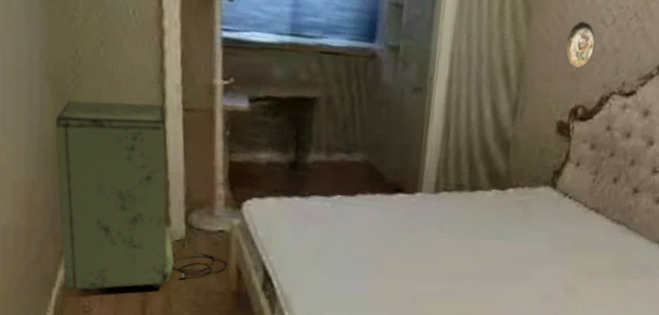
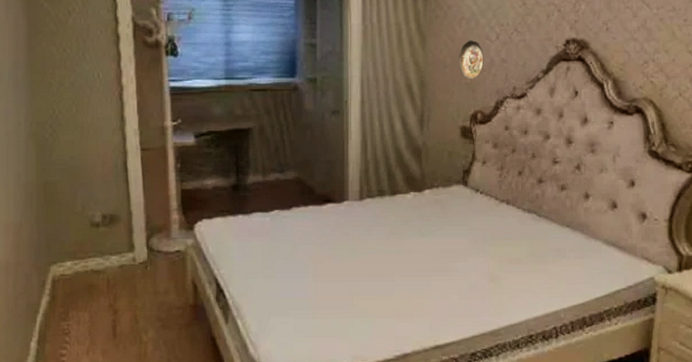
storage cabinet: present [55,101,229,293] -> none [38,147,186,316]

